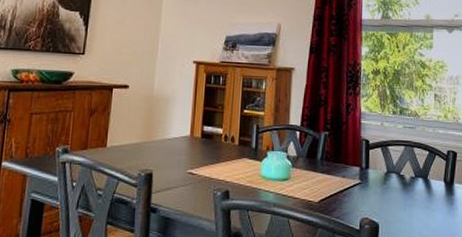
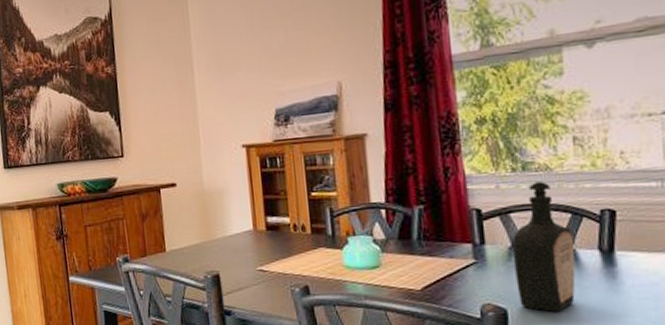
bottle: none [387,124,429,228] -> present [511,181,576,312]

